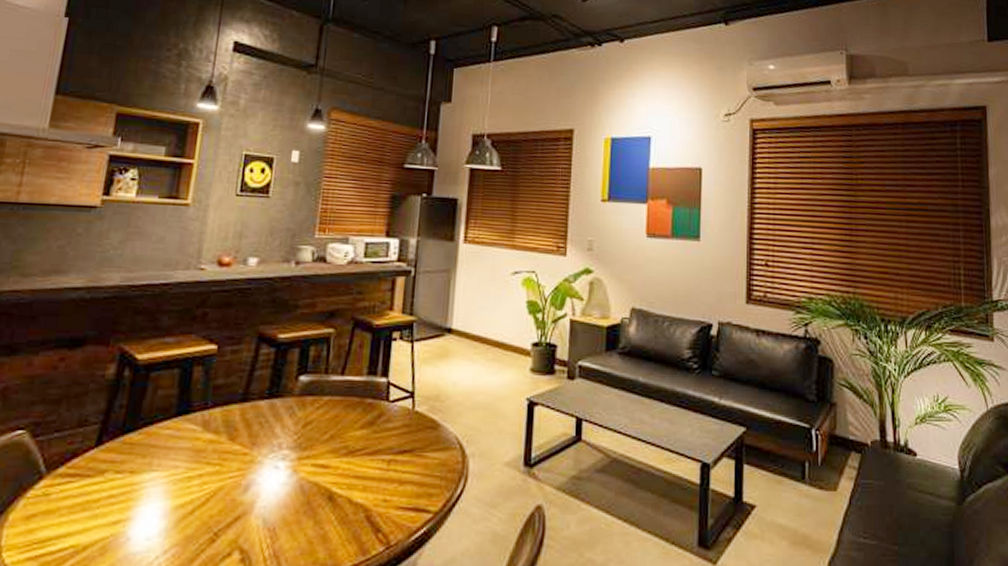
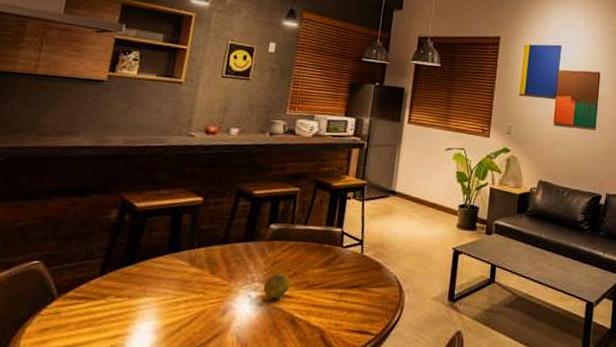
fruit: none [293,436,326,470] -> present [263,272,290,299]

